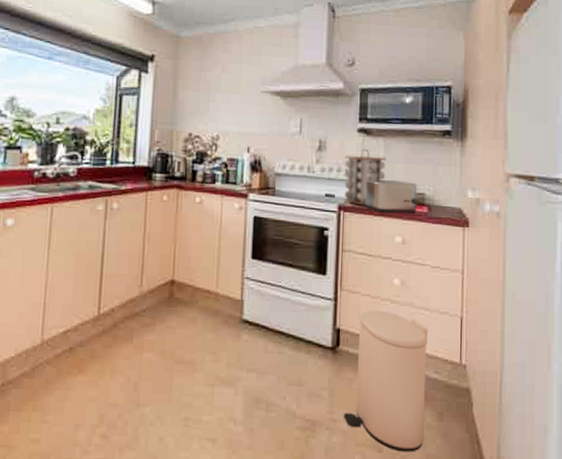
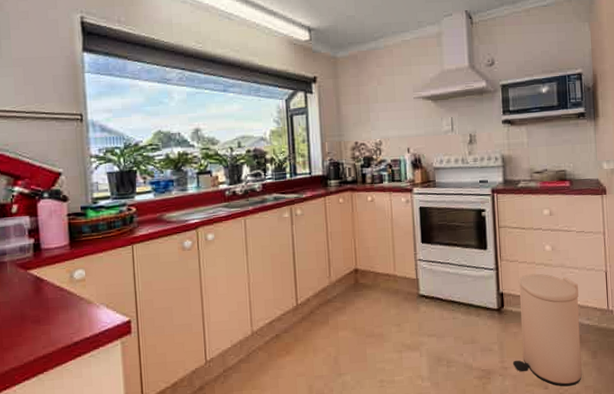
spice rack: present [343,148,386,207] -> none [493,137,530,188]
toaster: present [364,179,418,215] -> none [513,161,560,192]

